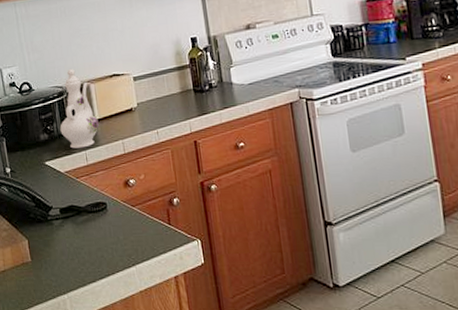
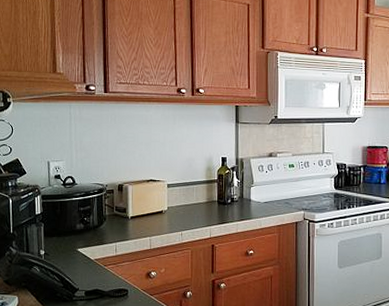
ewer: present [60,69,99,149] -> none [96,170,131,240]

